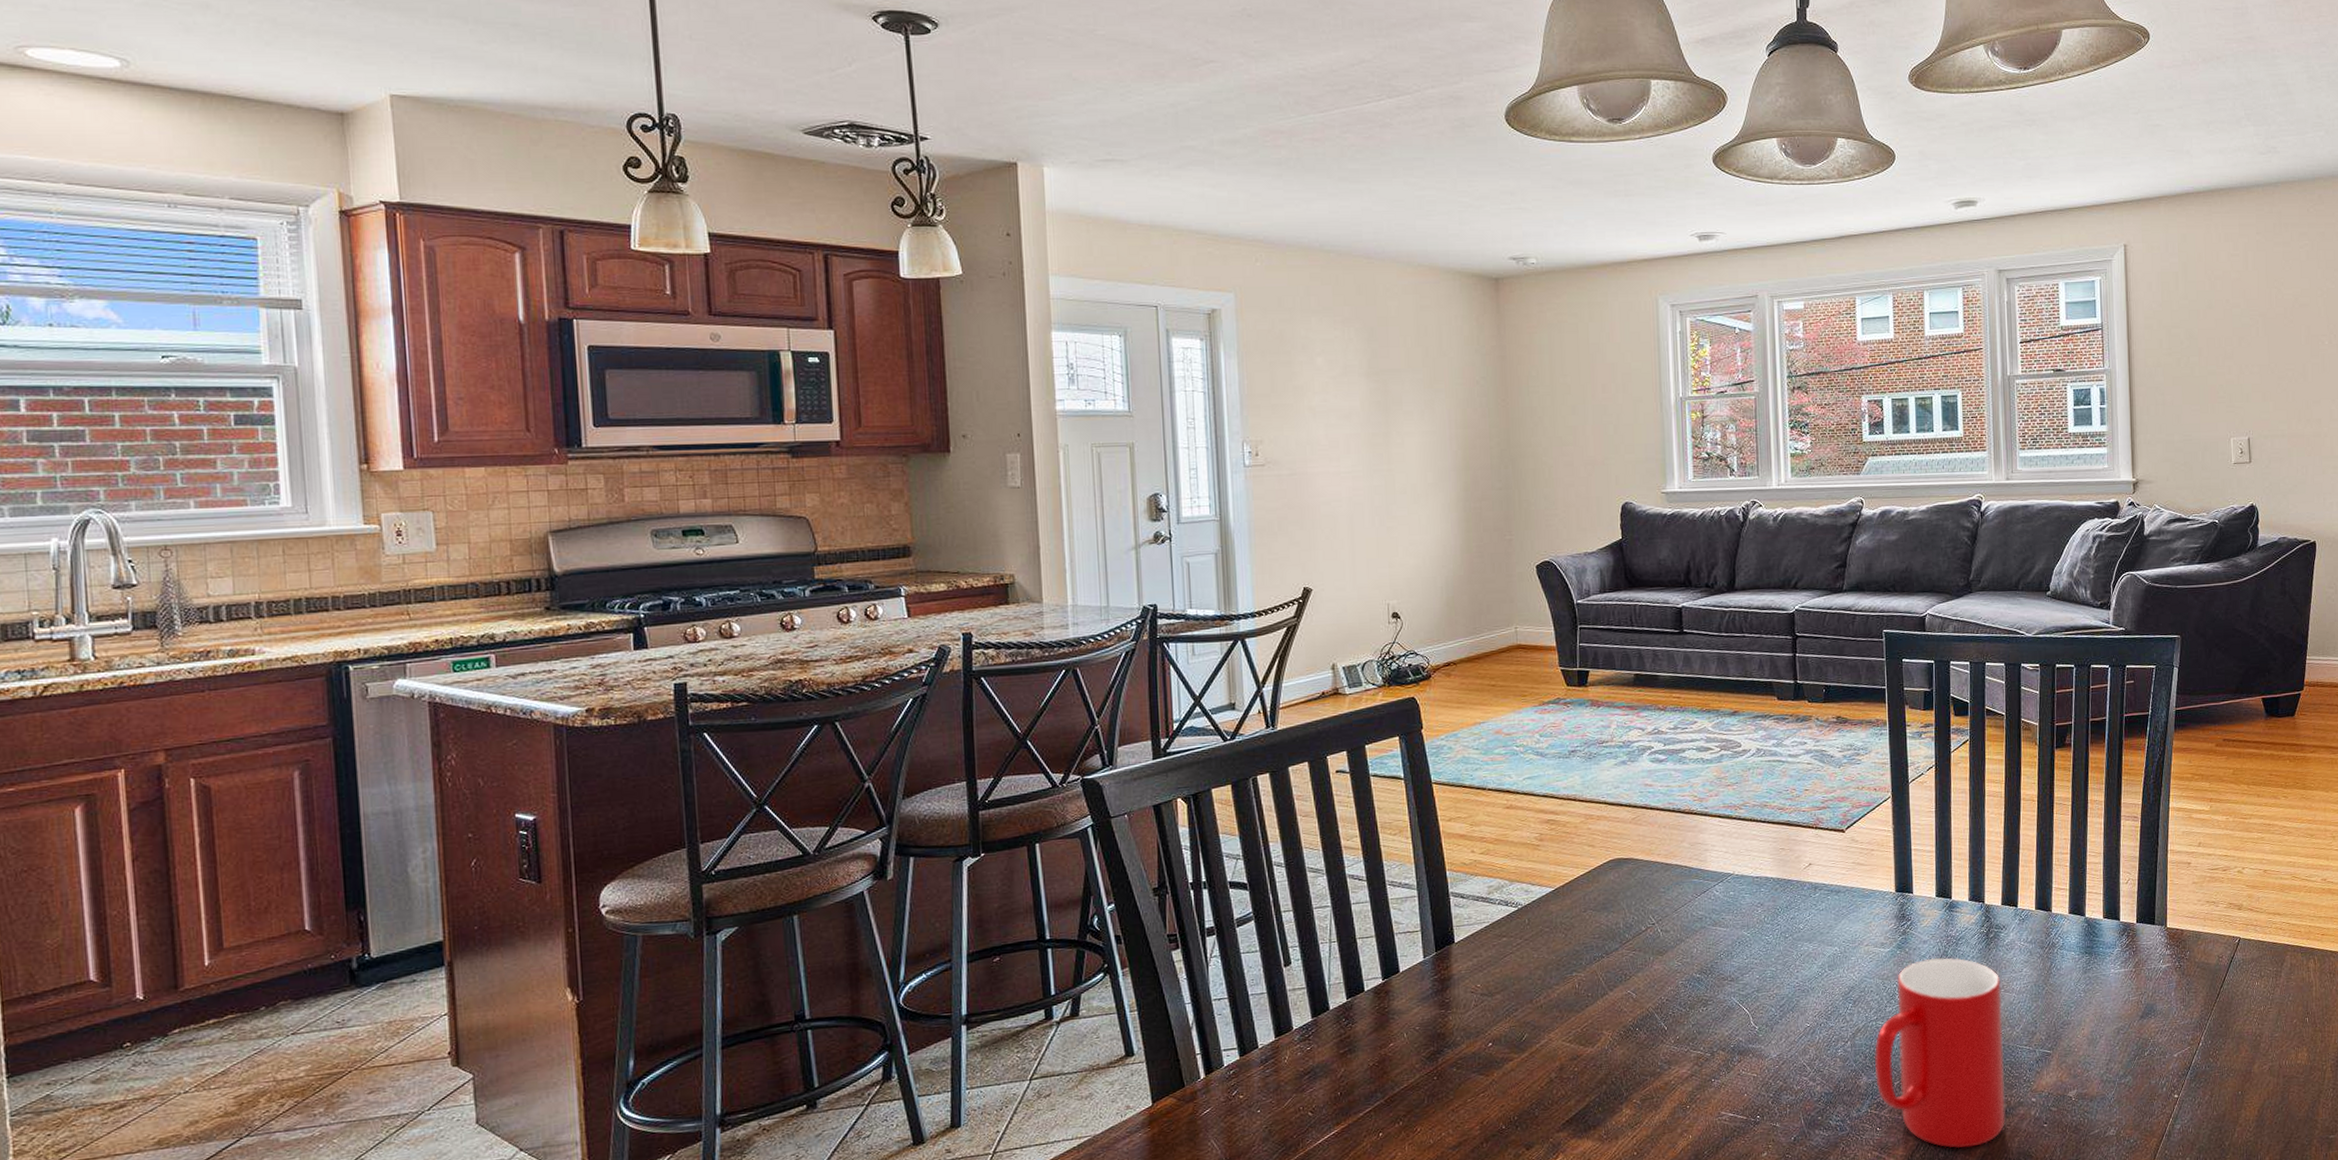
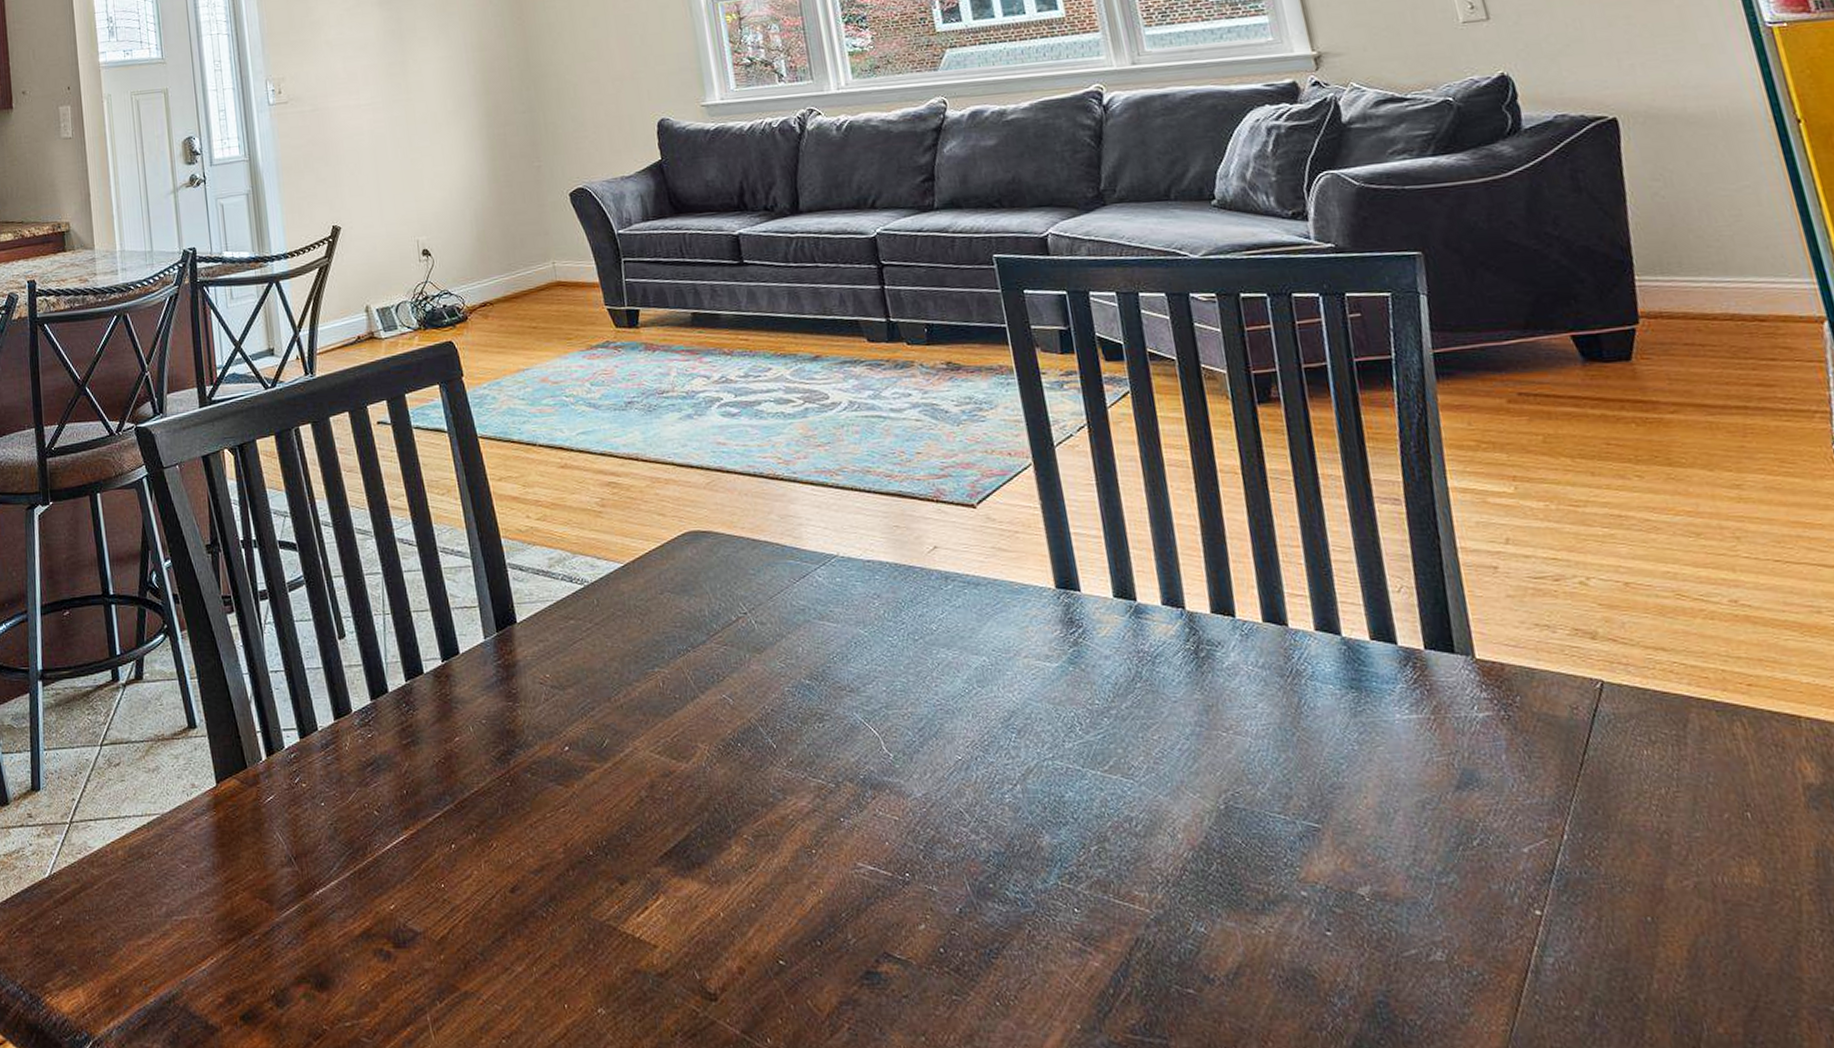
cup: present [1874,957,2005,1149] -> none [1055,679,1265,952]

